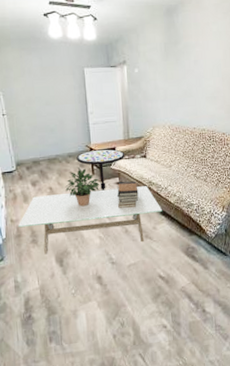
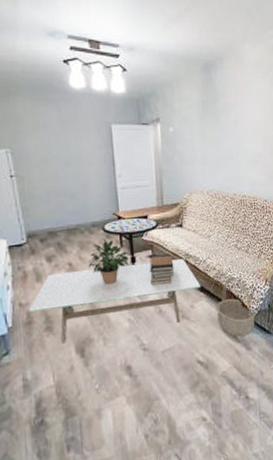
basket: none [177,203,214,257] -> present [217,277,256,337]

